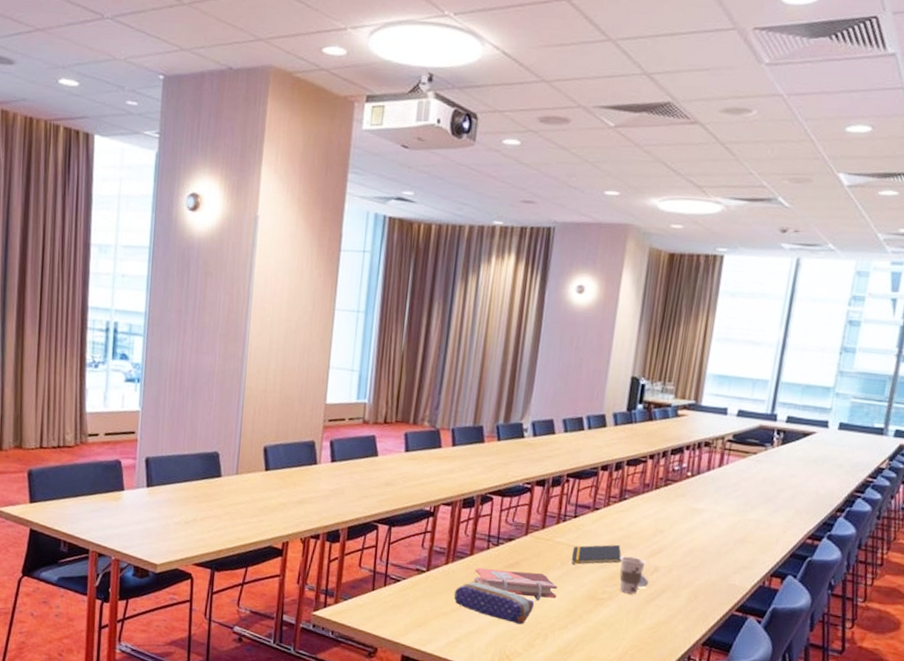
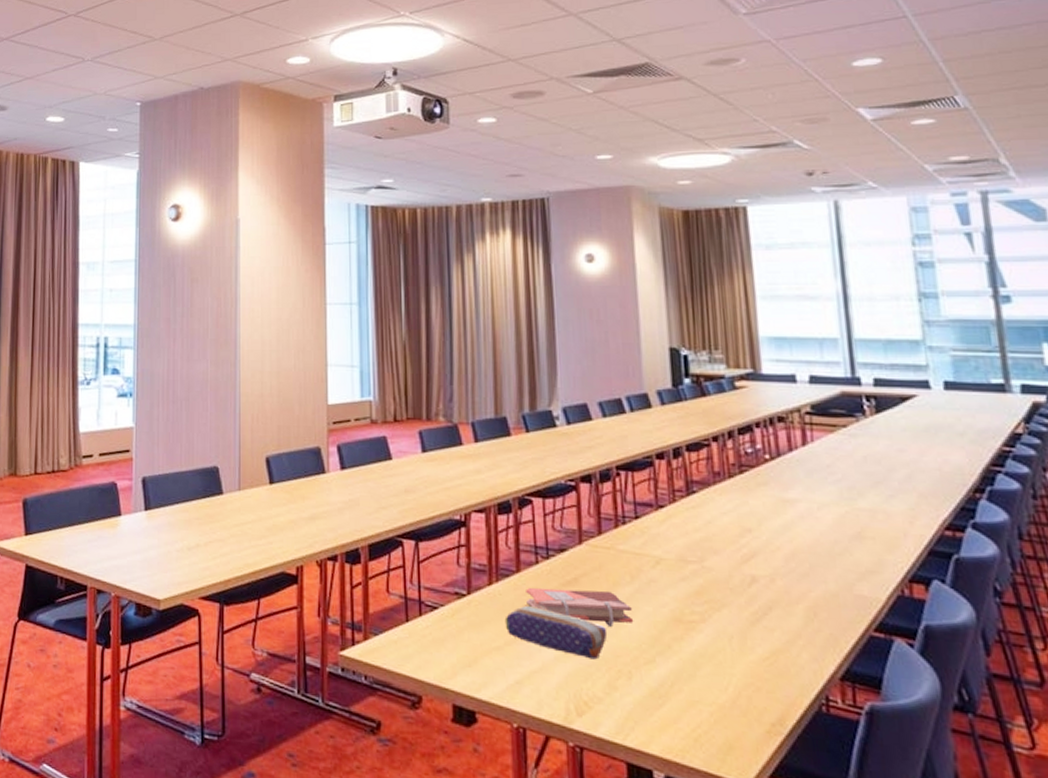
notepad: present [571,544,622,565] -> none [641,549,707,578]
cup: present [619,556,648,594] -> none [703,564,748,613]

